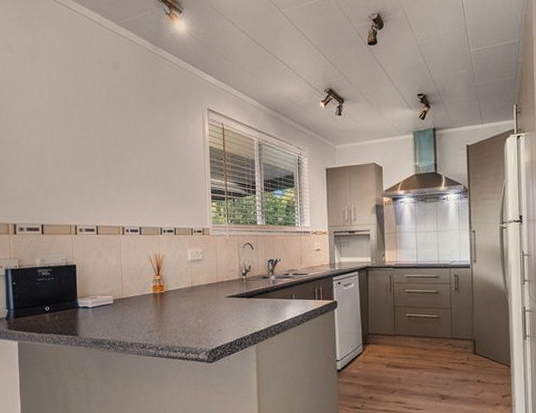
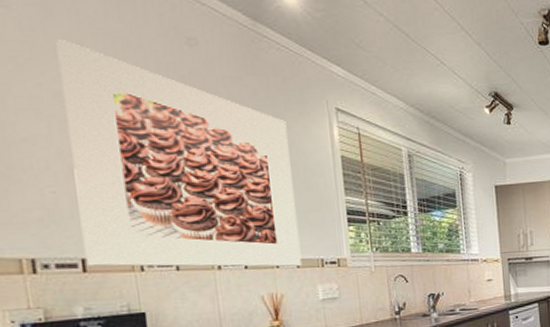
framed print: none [37,71,178,234] -> present [56,40,302,267]

